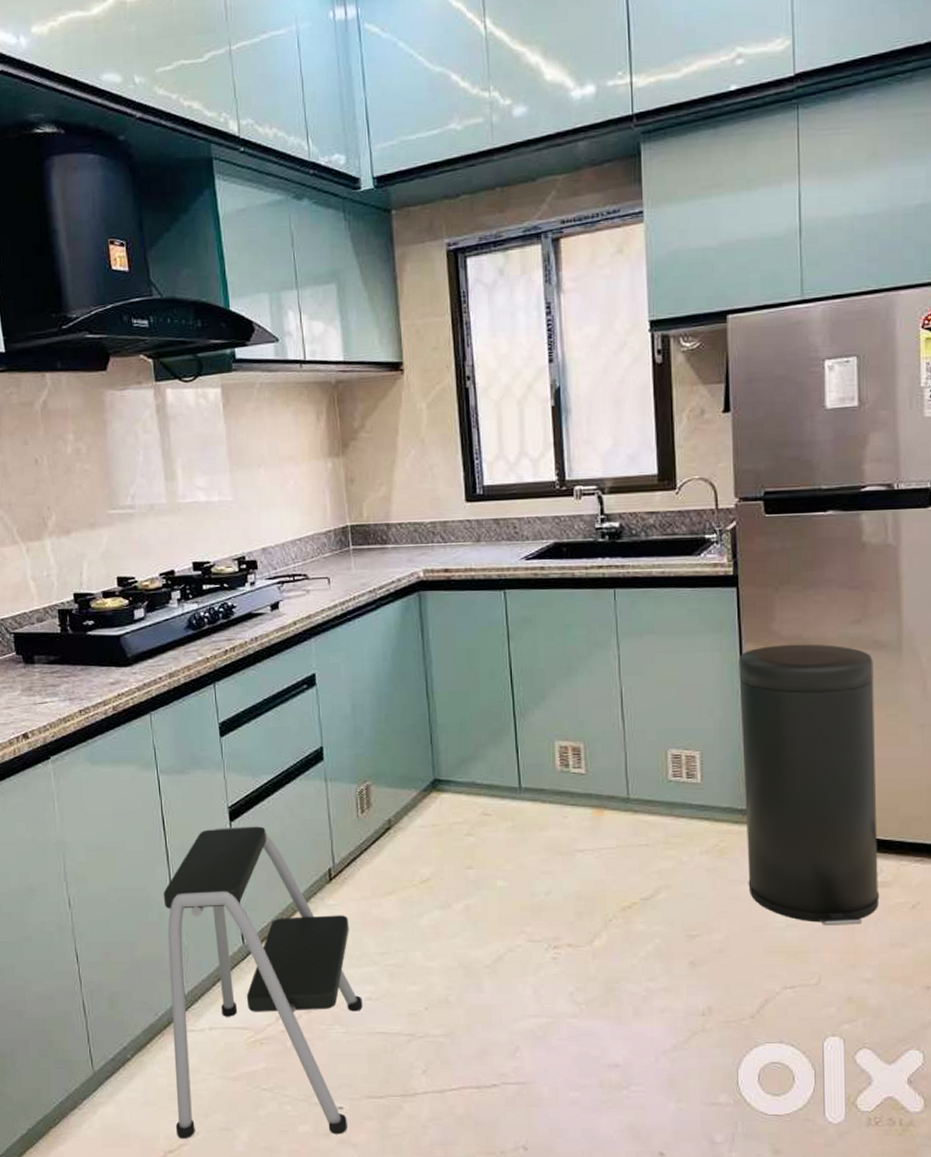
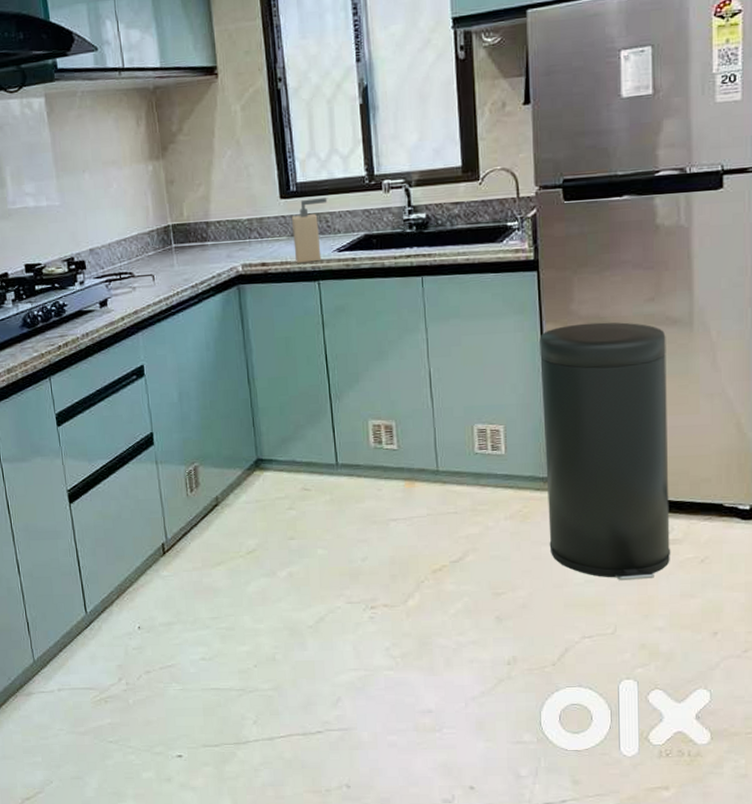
step stool: present [163,826,363,1140] -> none [11,507,197,788]
soap dispenser: none [478,502,516,570] -> present [292,198,328,263]

